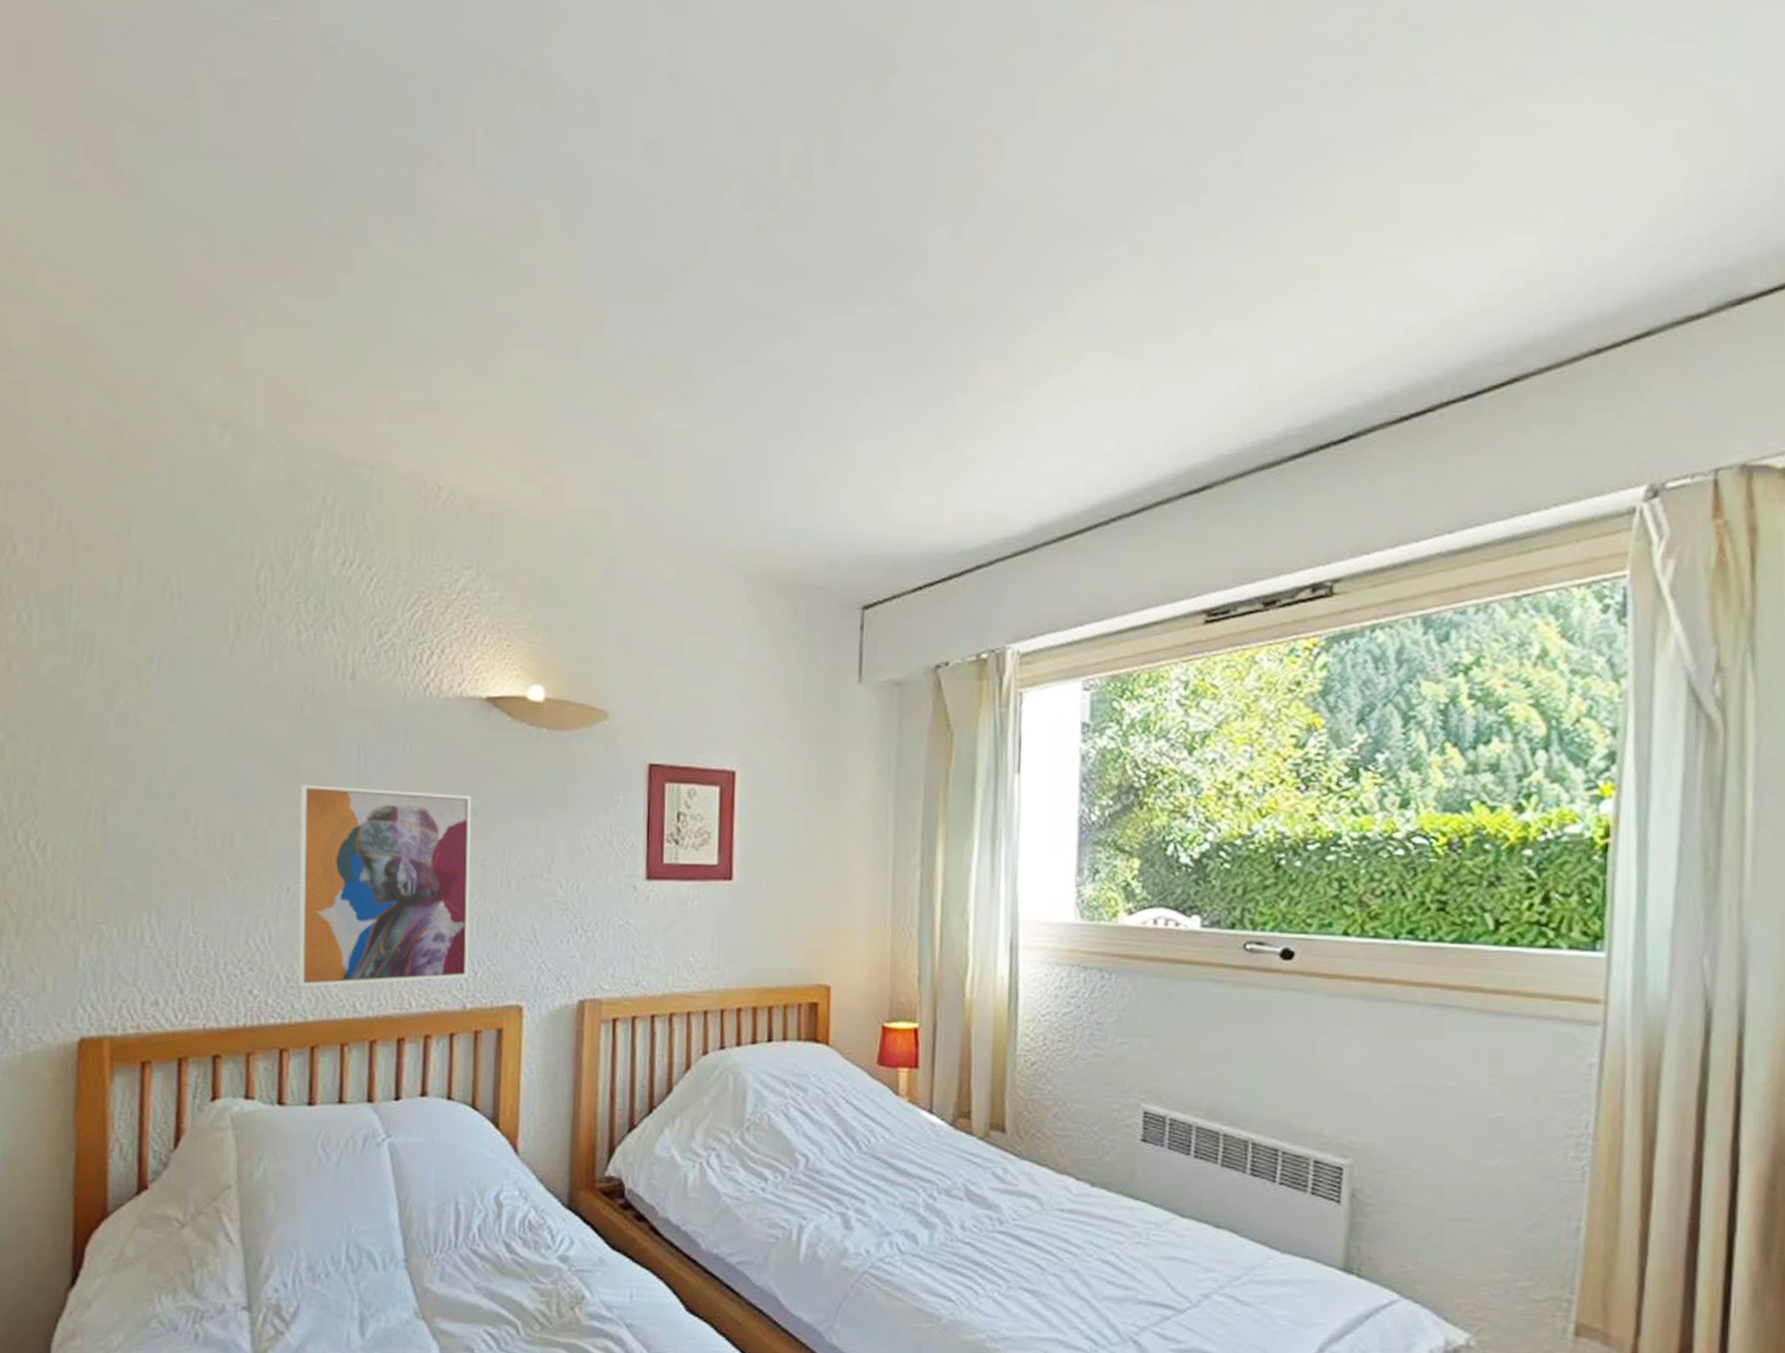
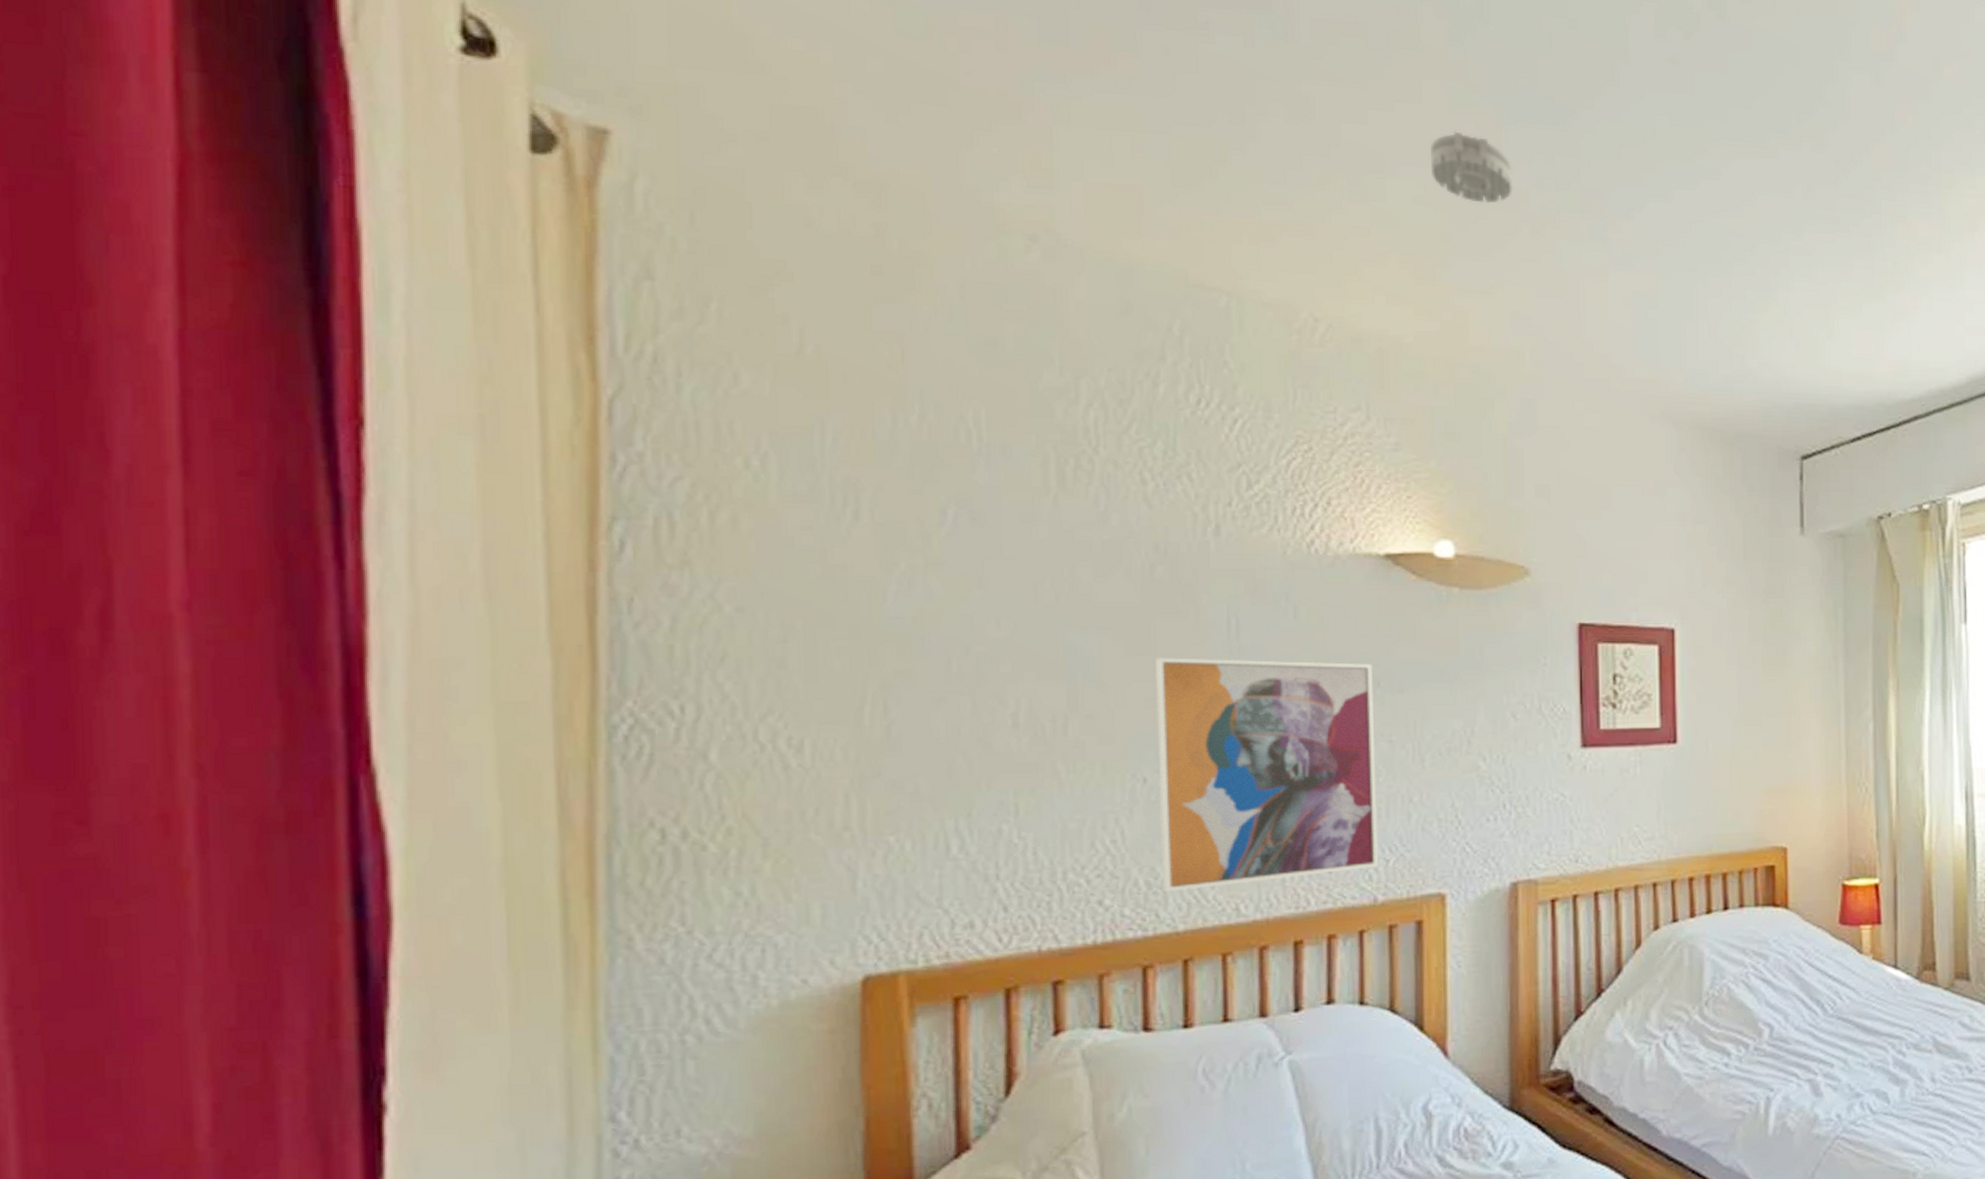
smoke detector: none [541,311,611,376] -> present [1429,131,1514,204]

